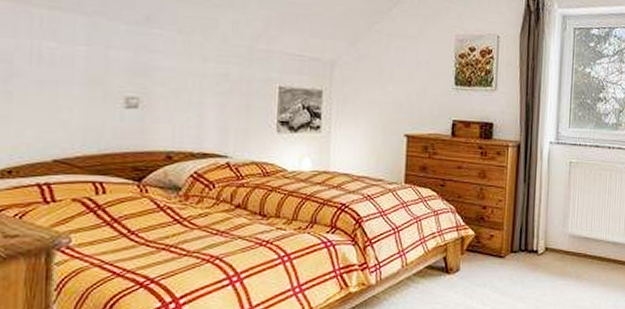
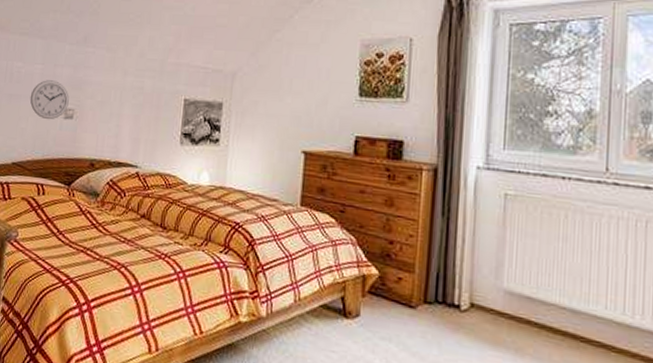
wall clock: none [72,64,131,110] -> present [29,80,69,120]

